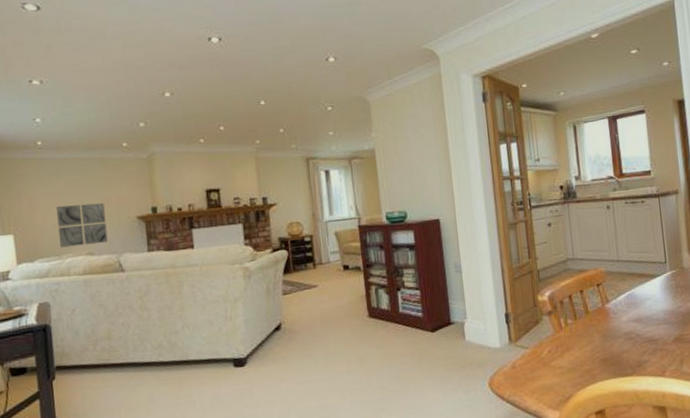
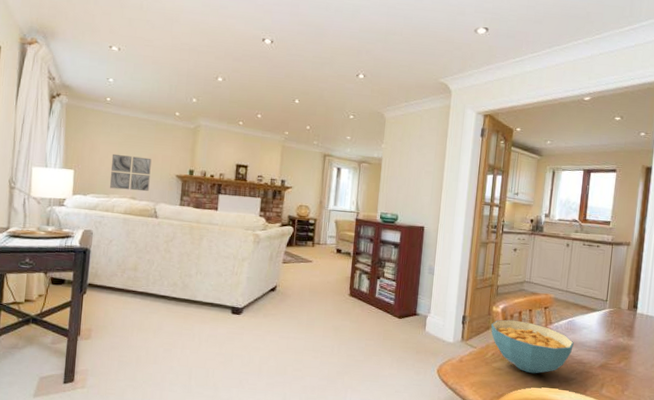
cereal bowl: none [540,305,639,365] -> present [491,319,574,374]

